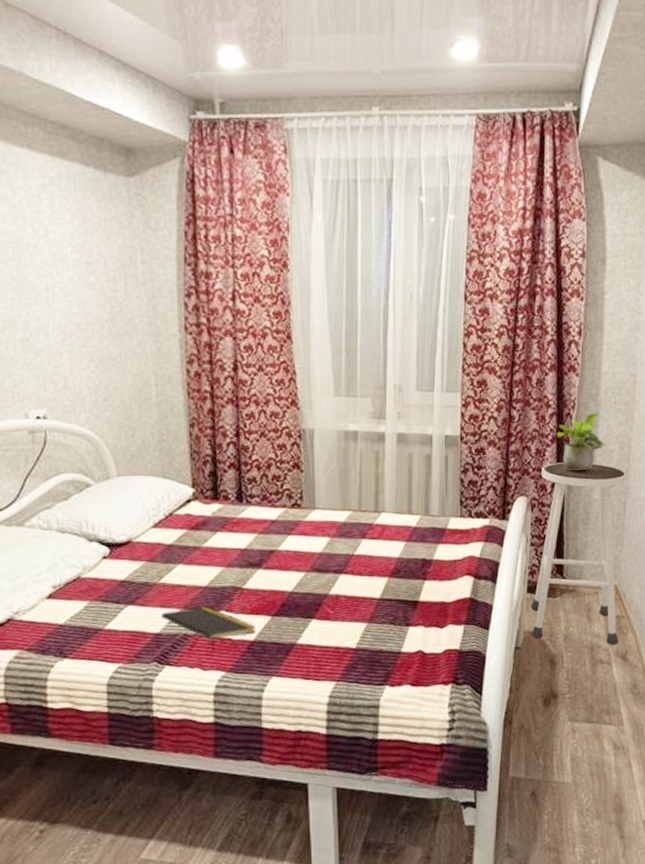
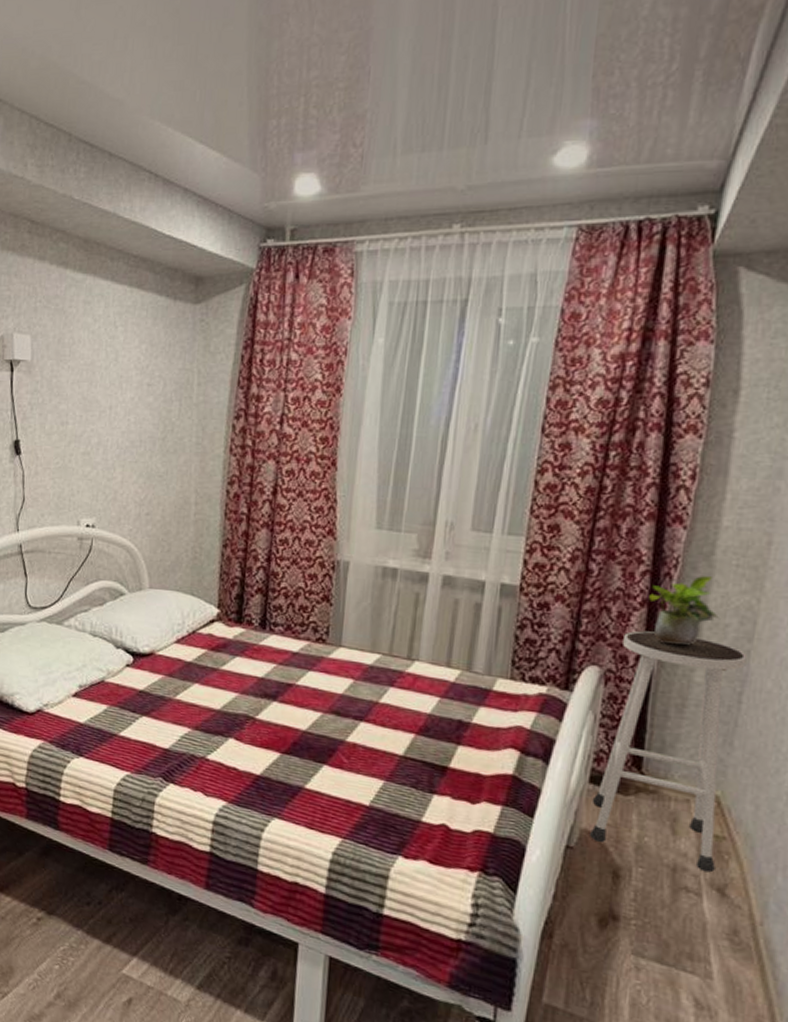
notepad: present [161,606,257,651] -> none [172,729,265,778]

